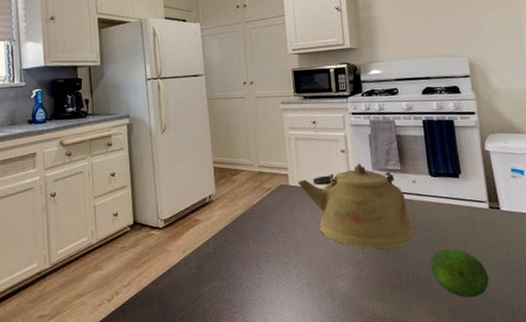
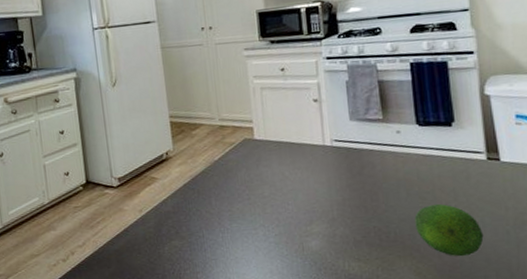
kettle: present [298,164,416,249] -> none [264,114,399,206]

